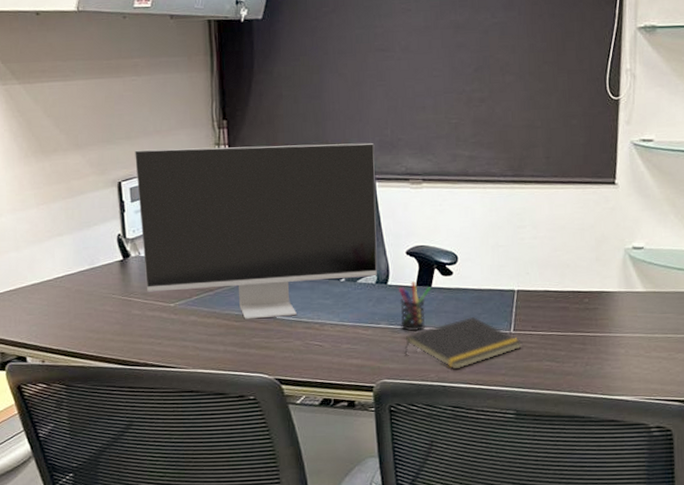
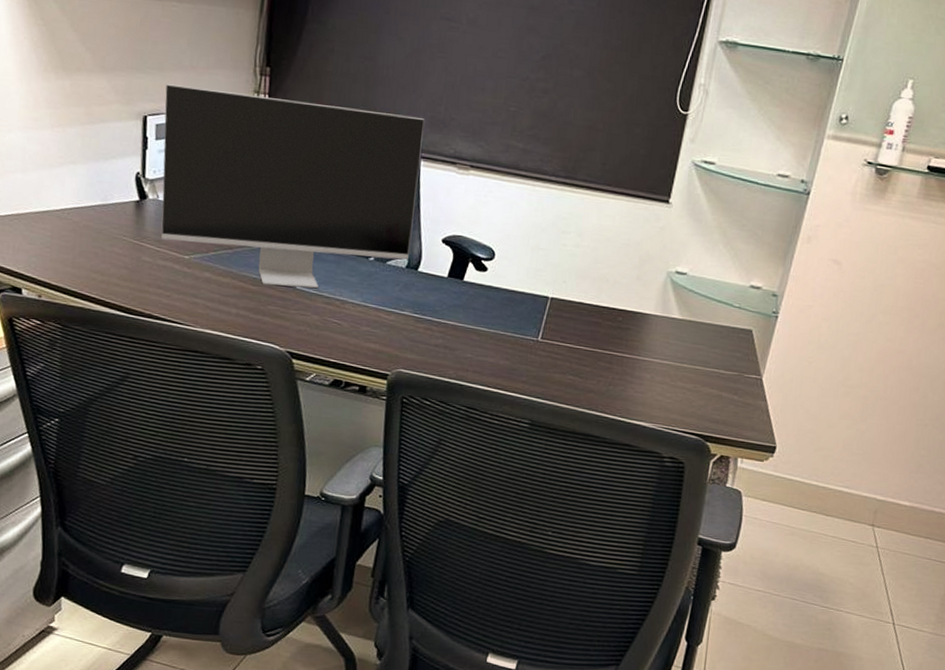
pen holder: present [399,282,431,332] -> none [425,272,463,325]
notepad: present [404,316,523,370] -> none [425,317,549,370]

